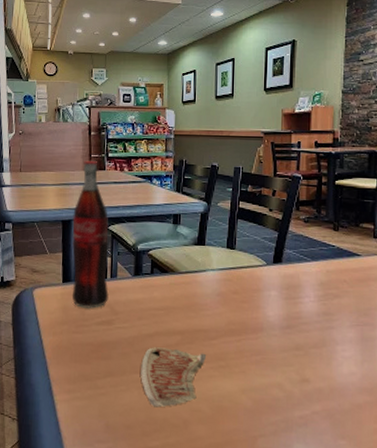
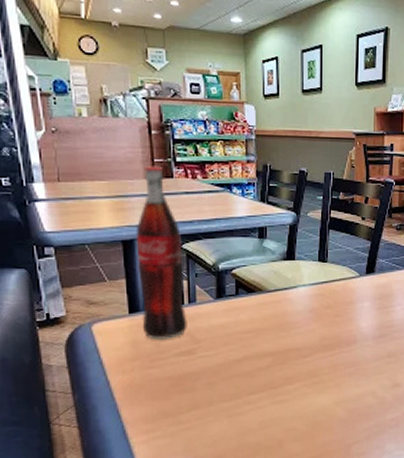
paper cup: present [141,347,207,408] -> none [230,371,300,433]

